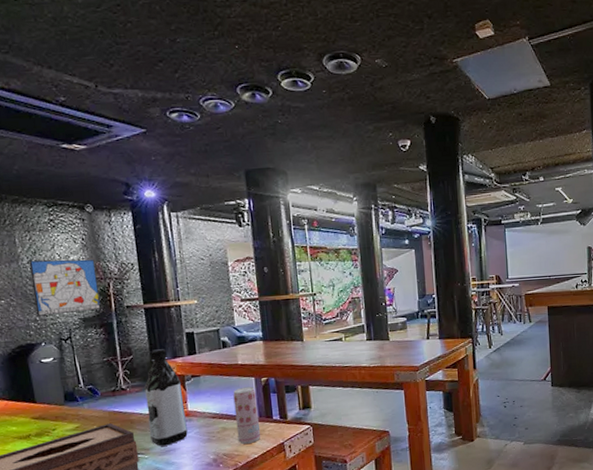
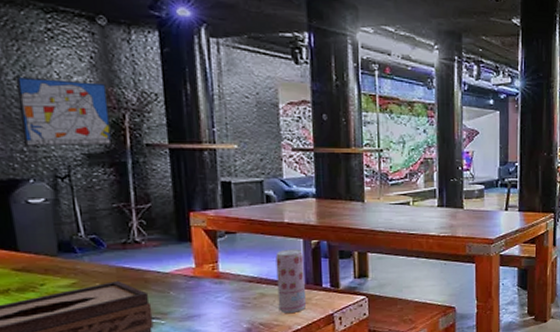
water bottle: present [143,349,188,446] -> none [163,198,217,311]

